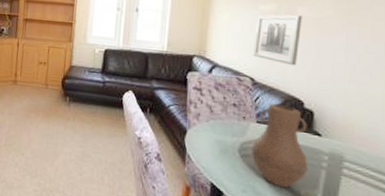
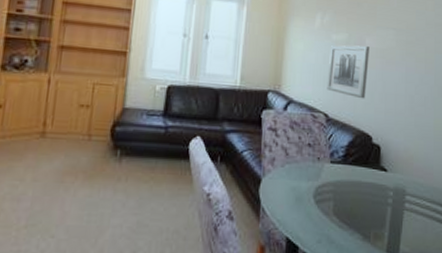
vase: present [250,103,309,187] -> none [325,140,377,230]

